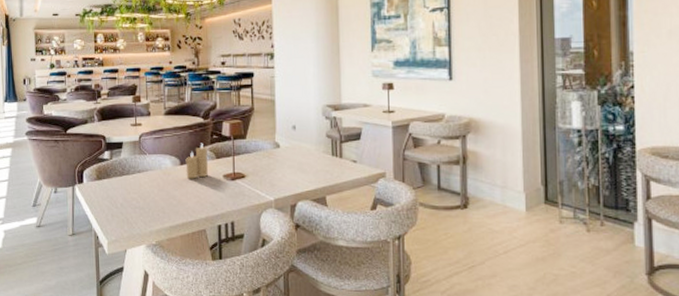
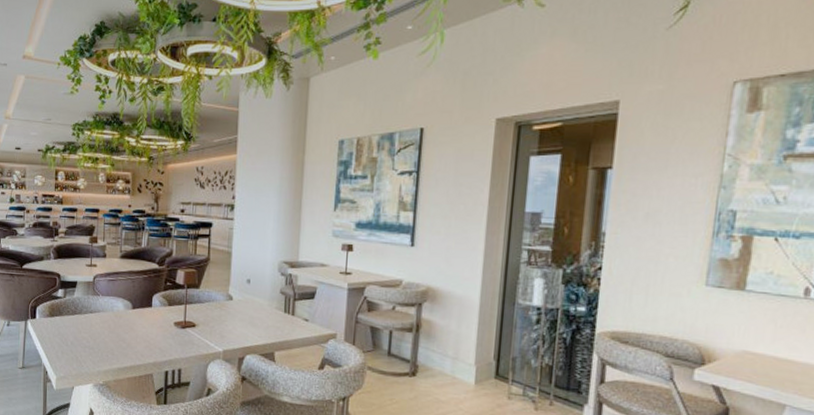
candle: present [185,143,208,179] -> none [137,289,161,324]

